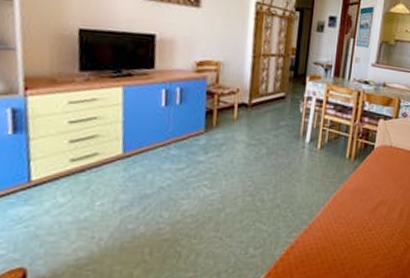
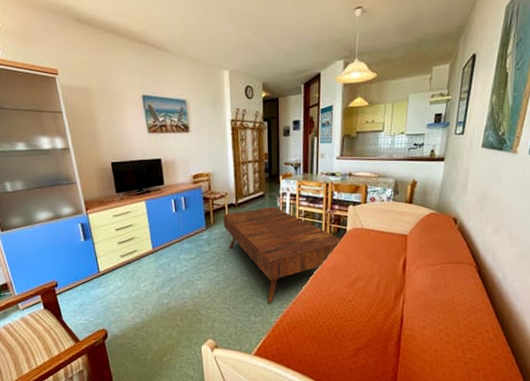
coffee table: none [228,111,369,231] -> present [223,206,342,303]

